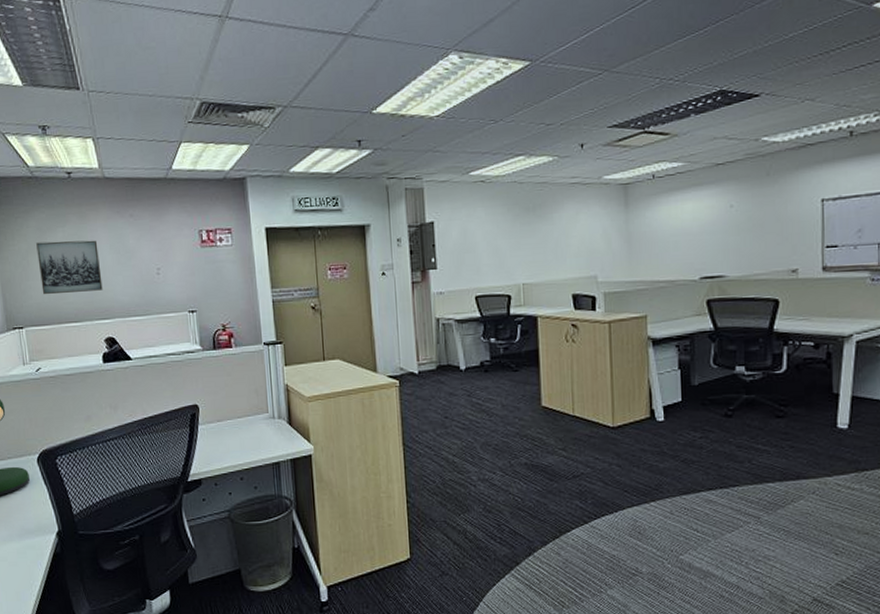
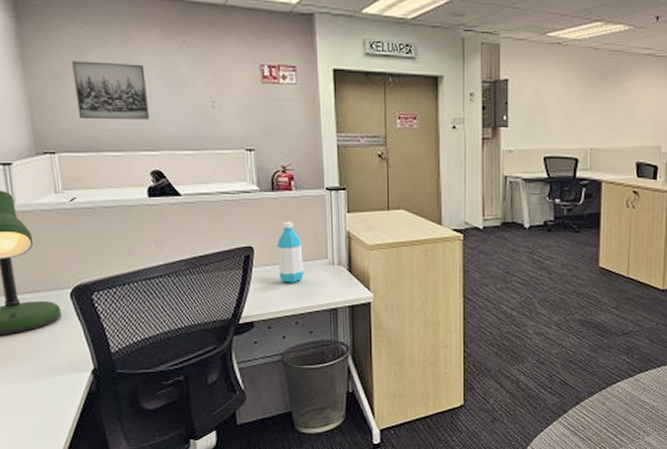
water bottle: none [219,378,247,439] -> present [276,221,304,283]

